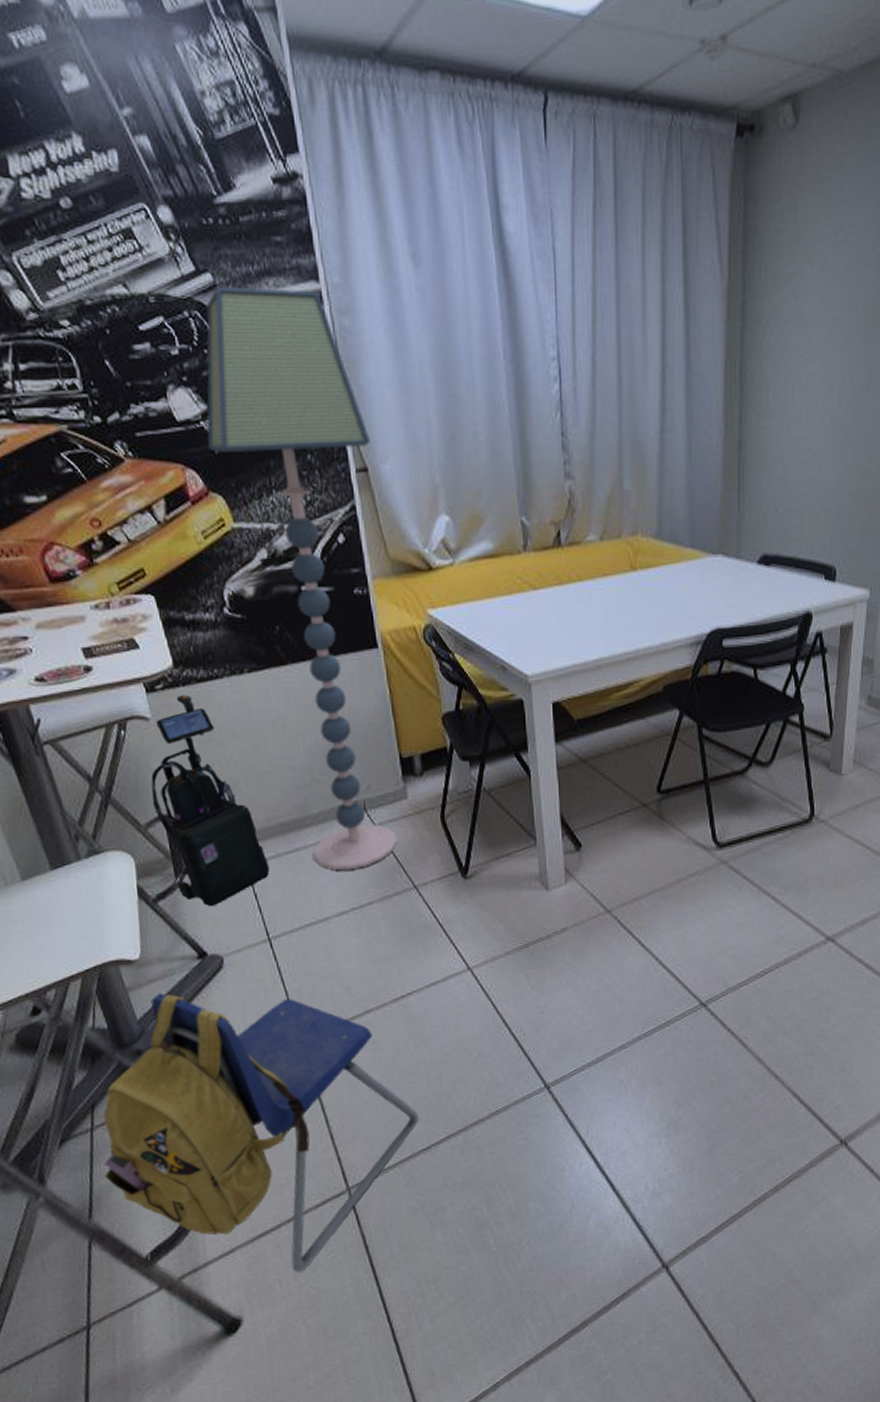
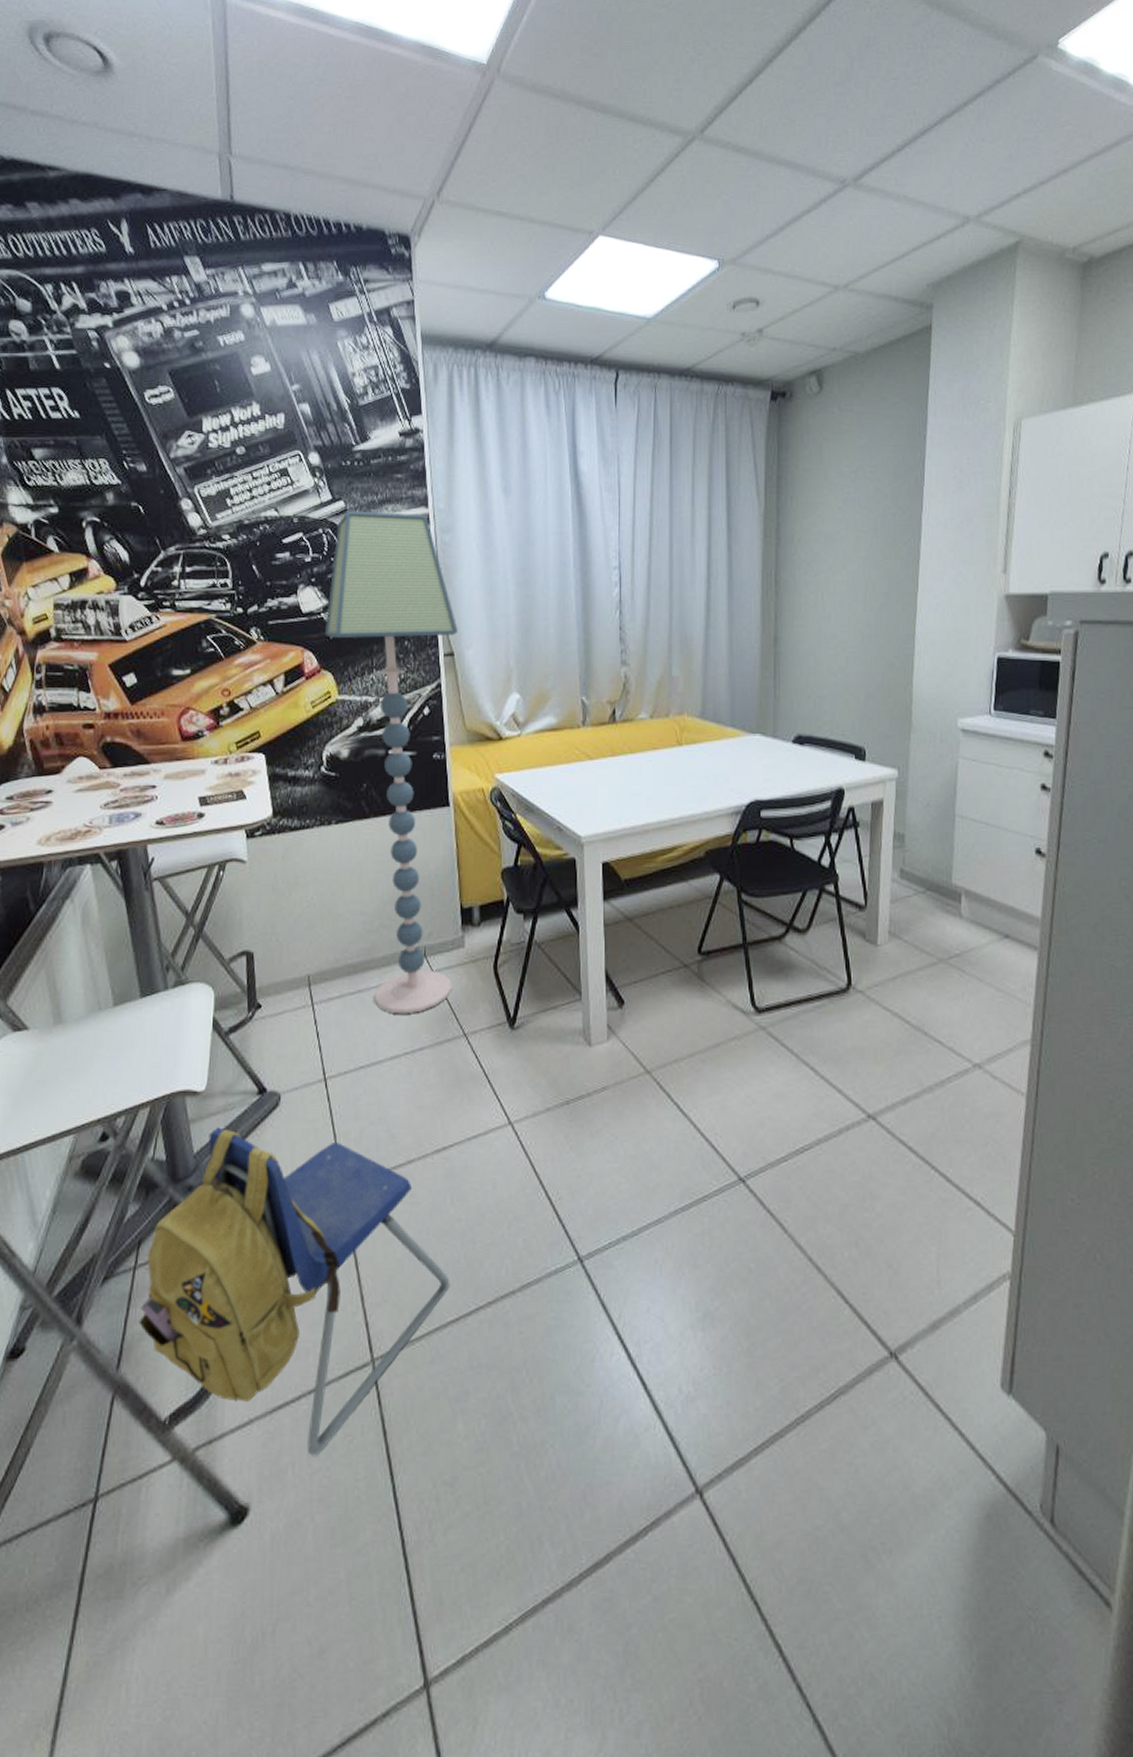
vacuum cleaner: present [151,694,270,907] -> none [237,841,334,1043]

